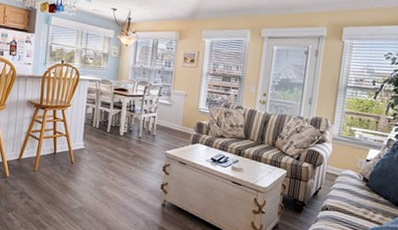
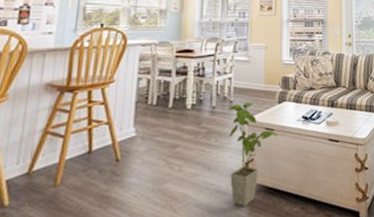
house plant: none [149,138,189,216] -> present [228,102,278,207]

